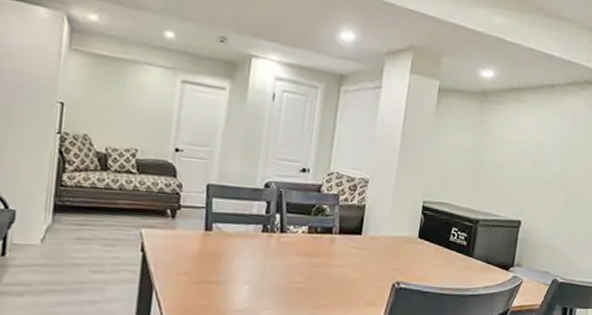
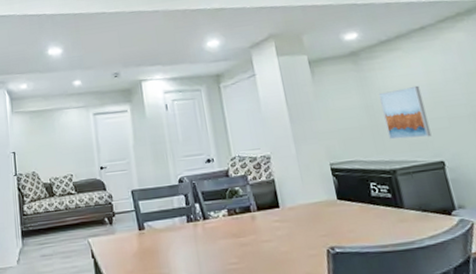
wall art: none [484,141,528,196] -> present [378,85,432,140]

